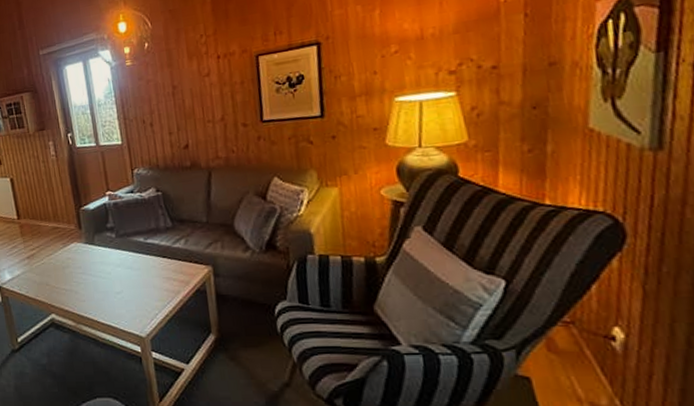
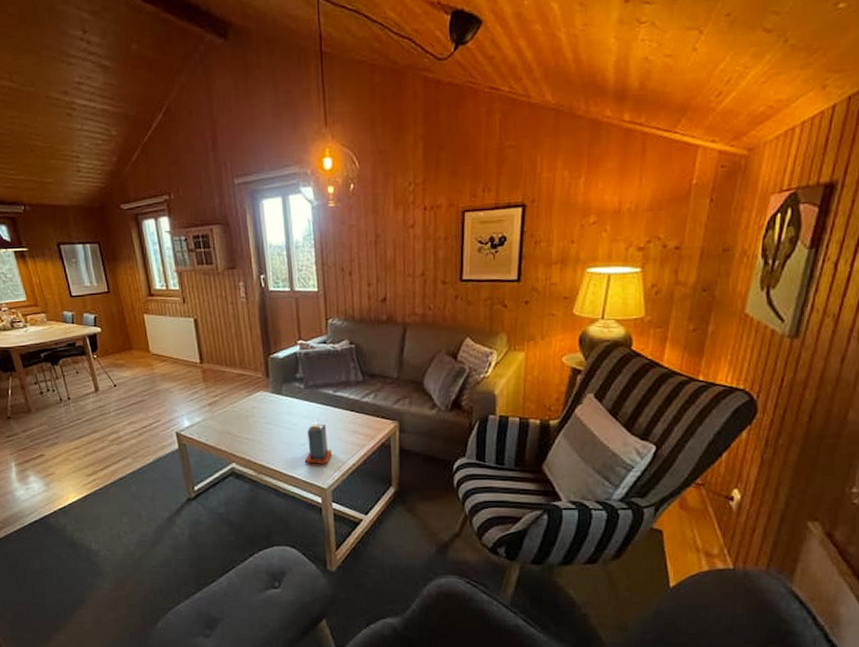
candle: none [120,267,147,313] -> present [304,419,332,465]

